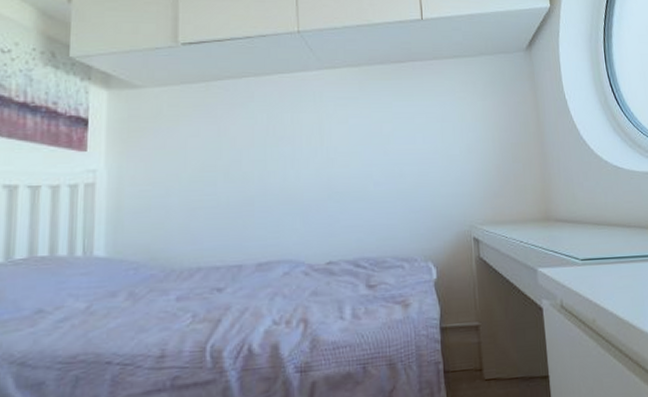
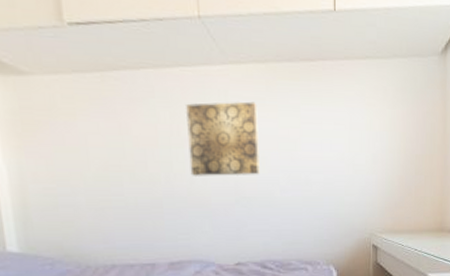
wall art: none [283,101,353,173] -> present [186,101,260,176]

